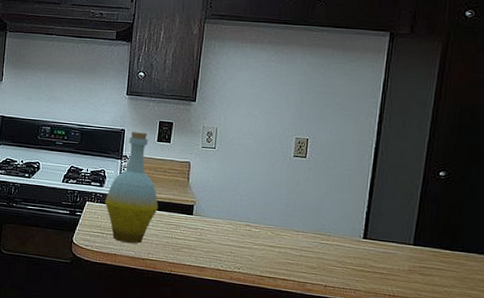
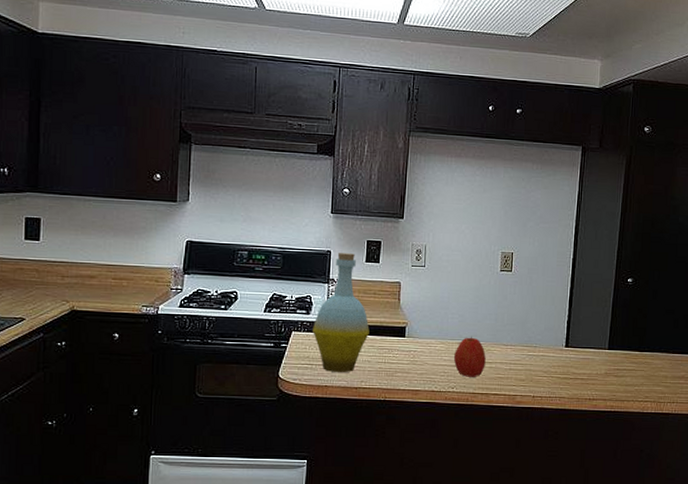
apple: none [240,219,275,260] -> present [453,336,486,377]

